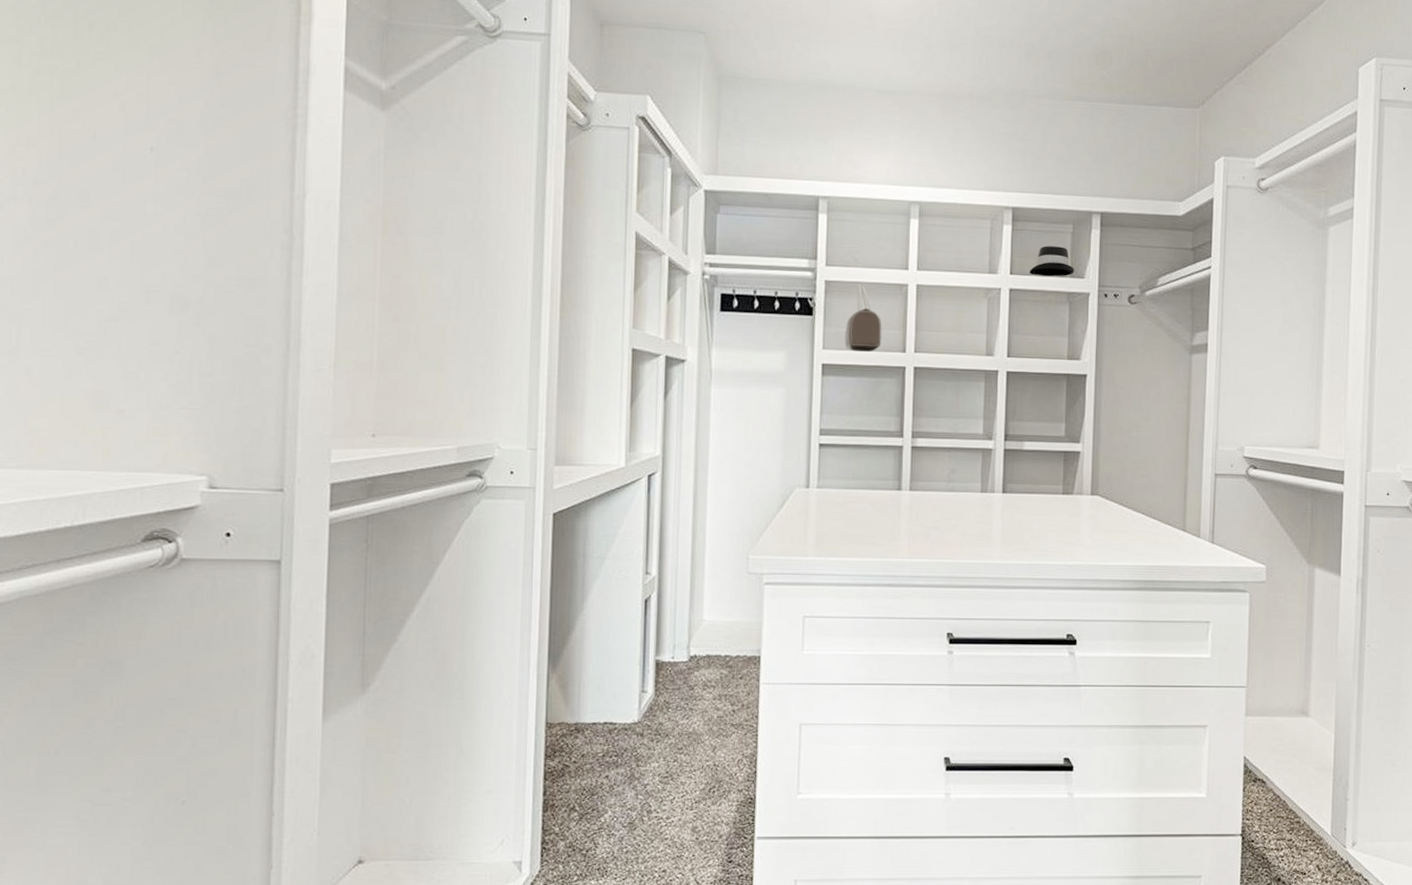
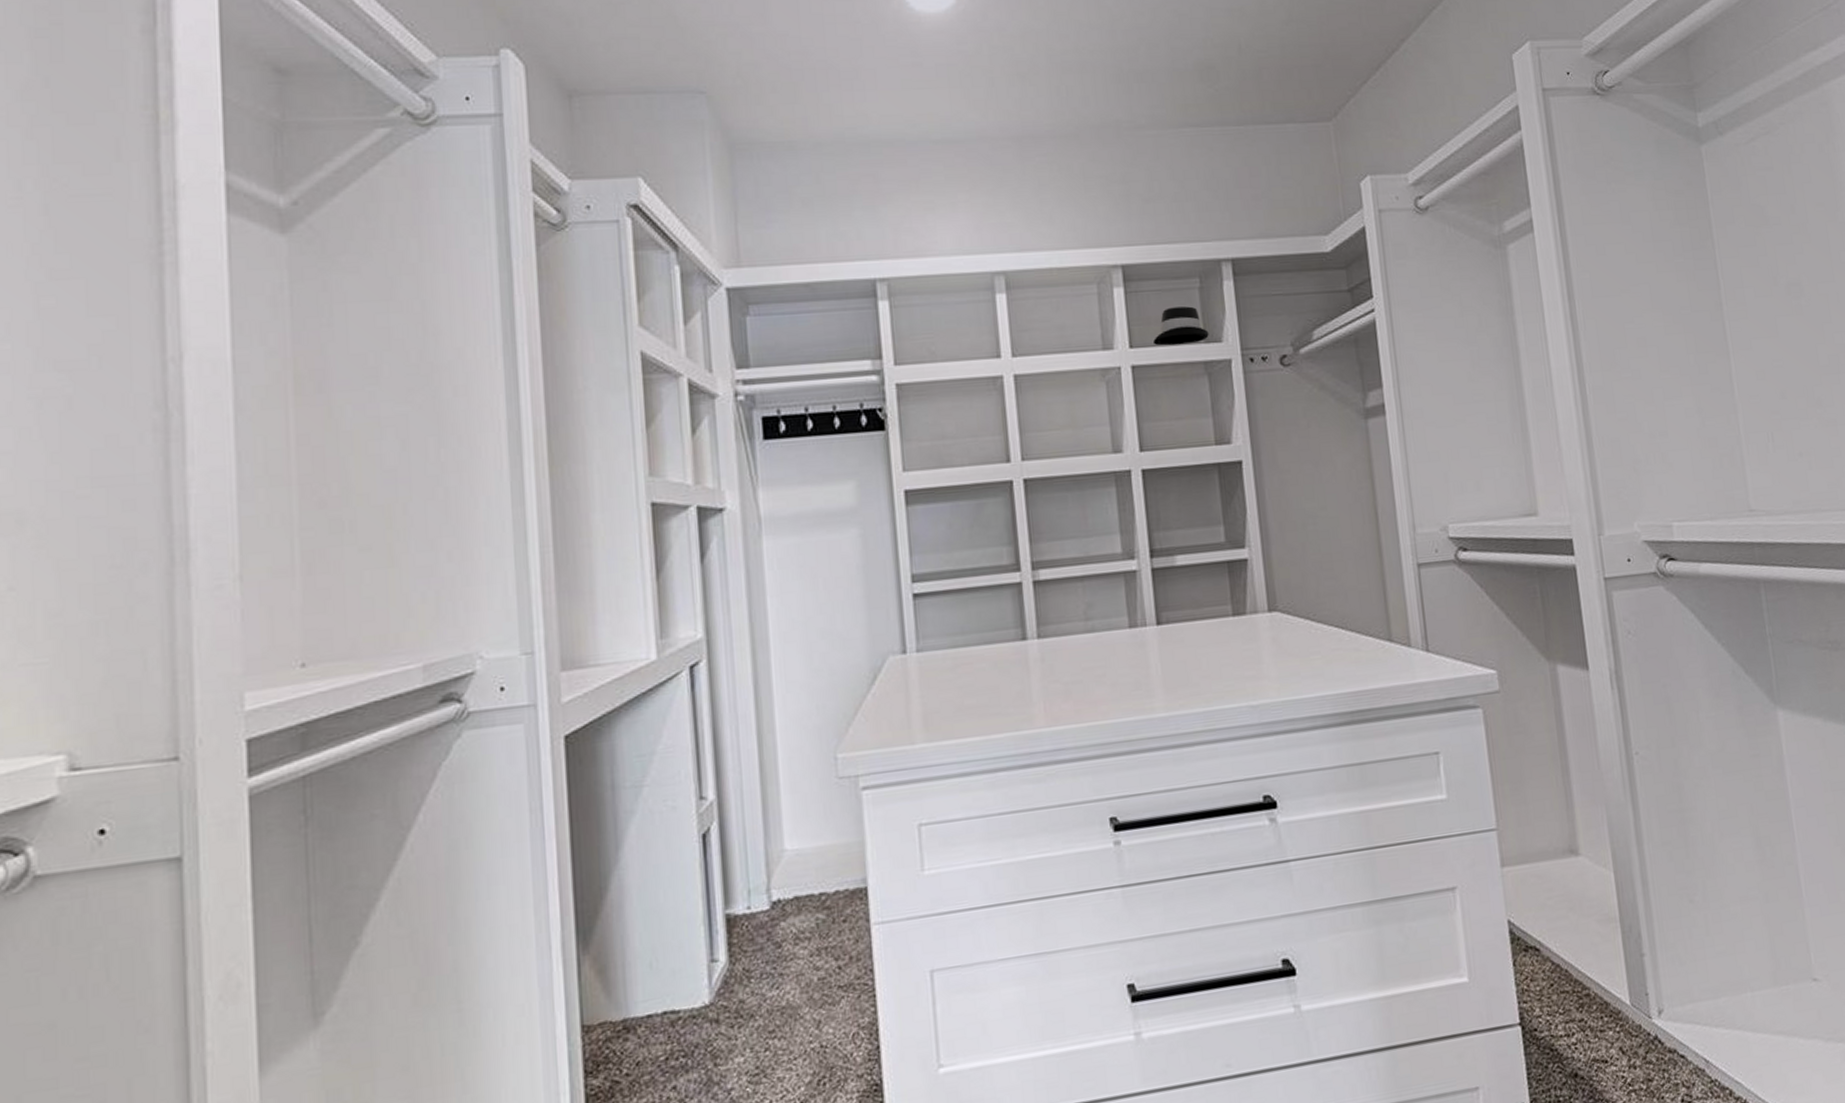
handbag: present [844,284,882,353] -> none [929,383,978,470]

